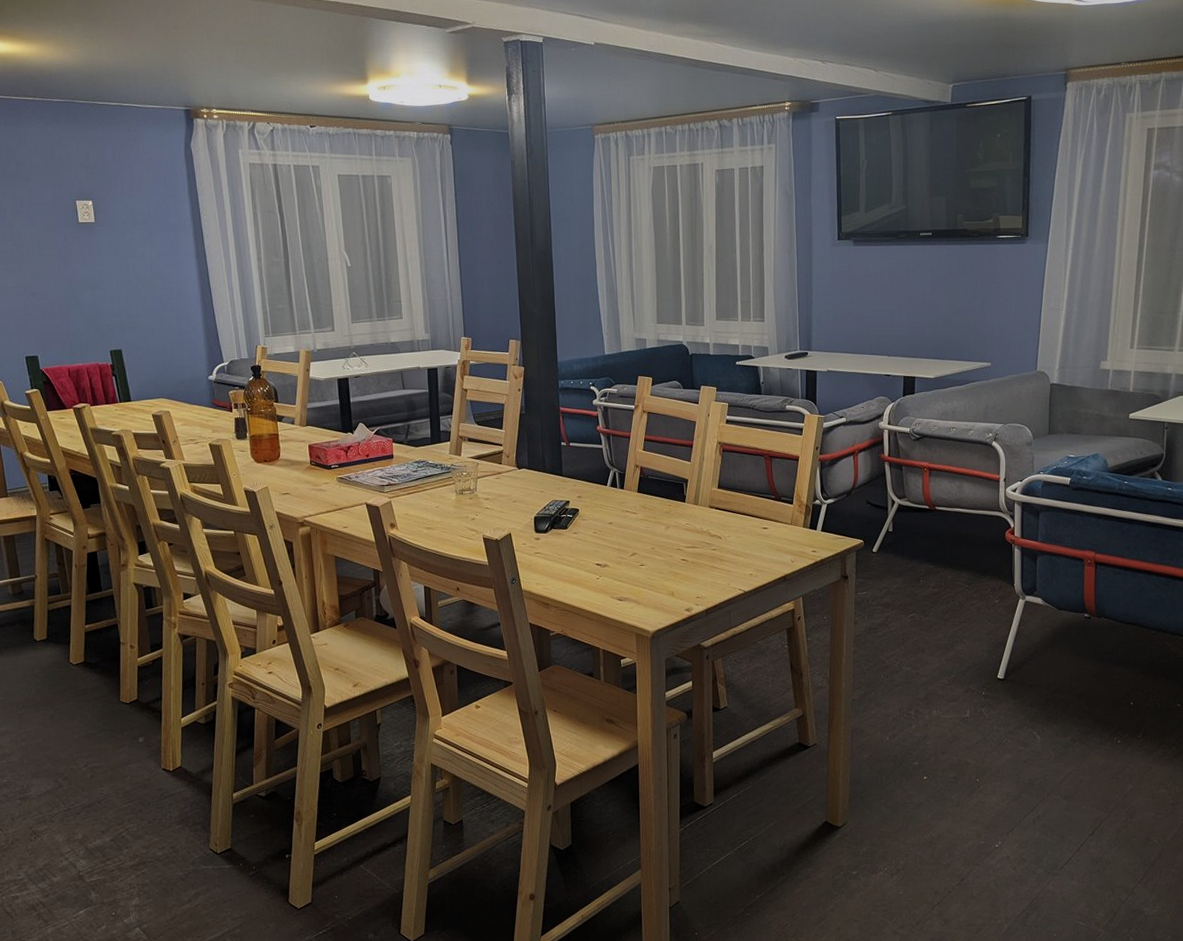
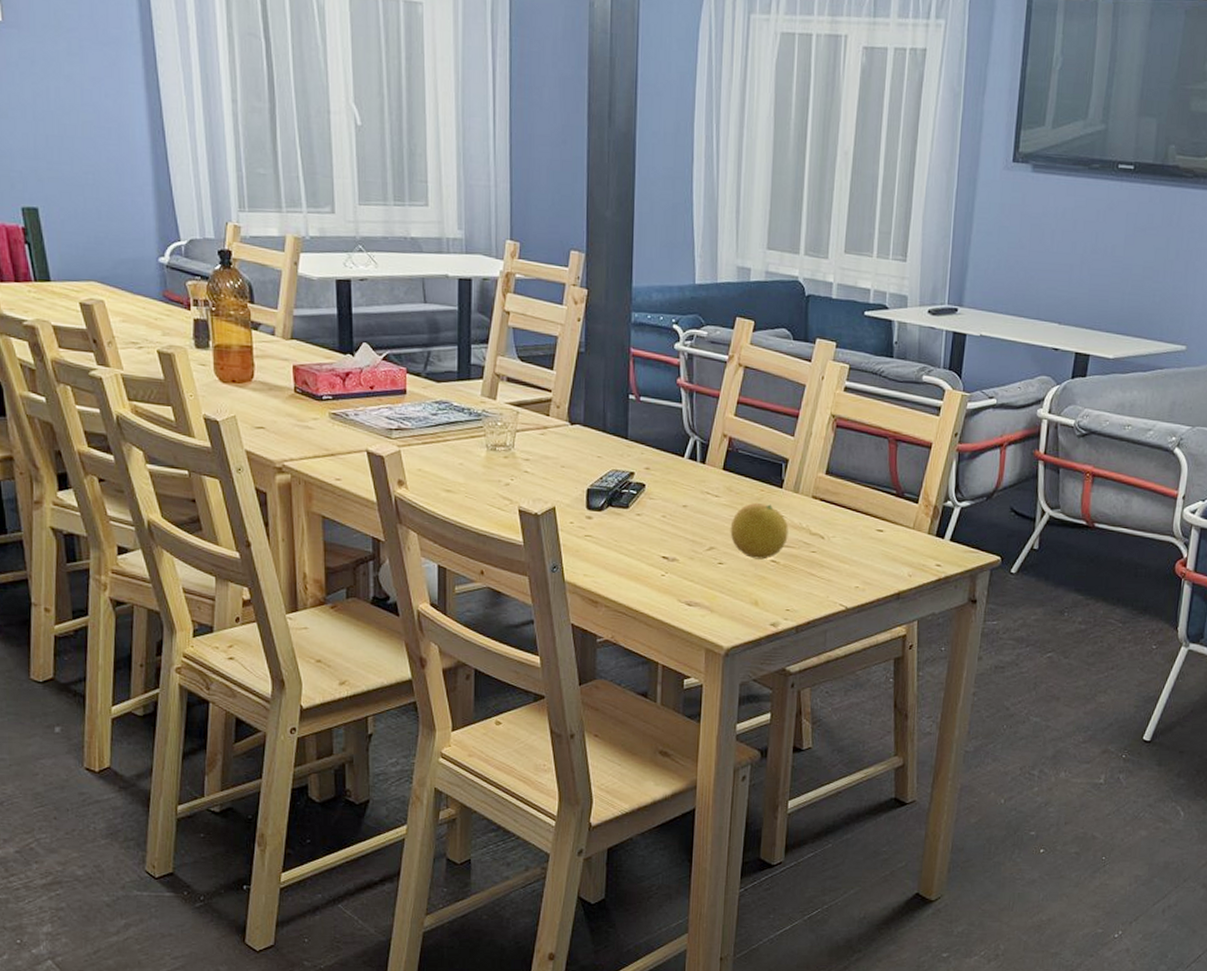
fruit: none [647,515,693,560] -> present [730,502,789,560]

